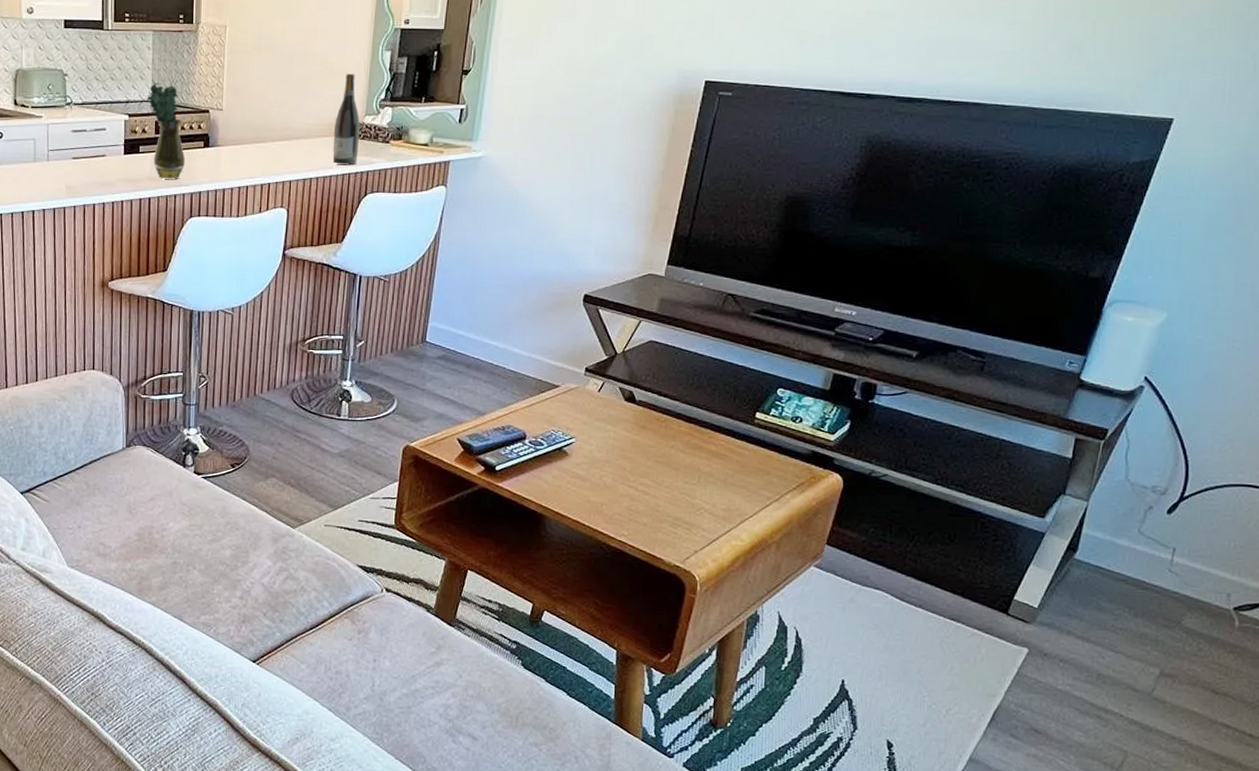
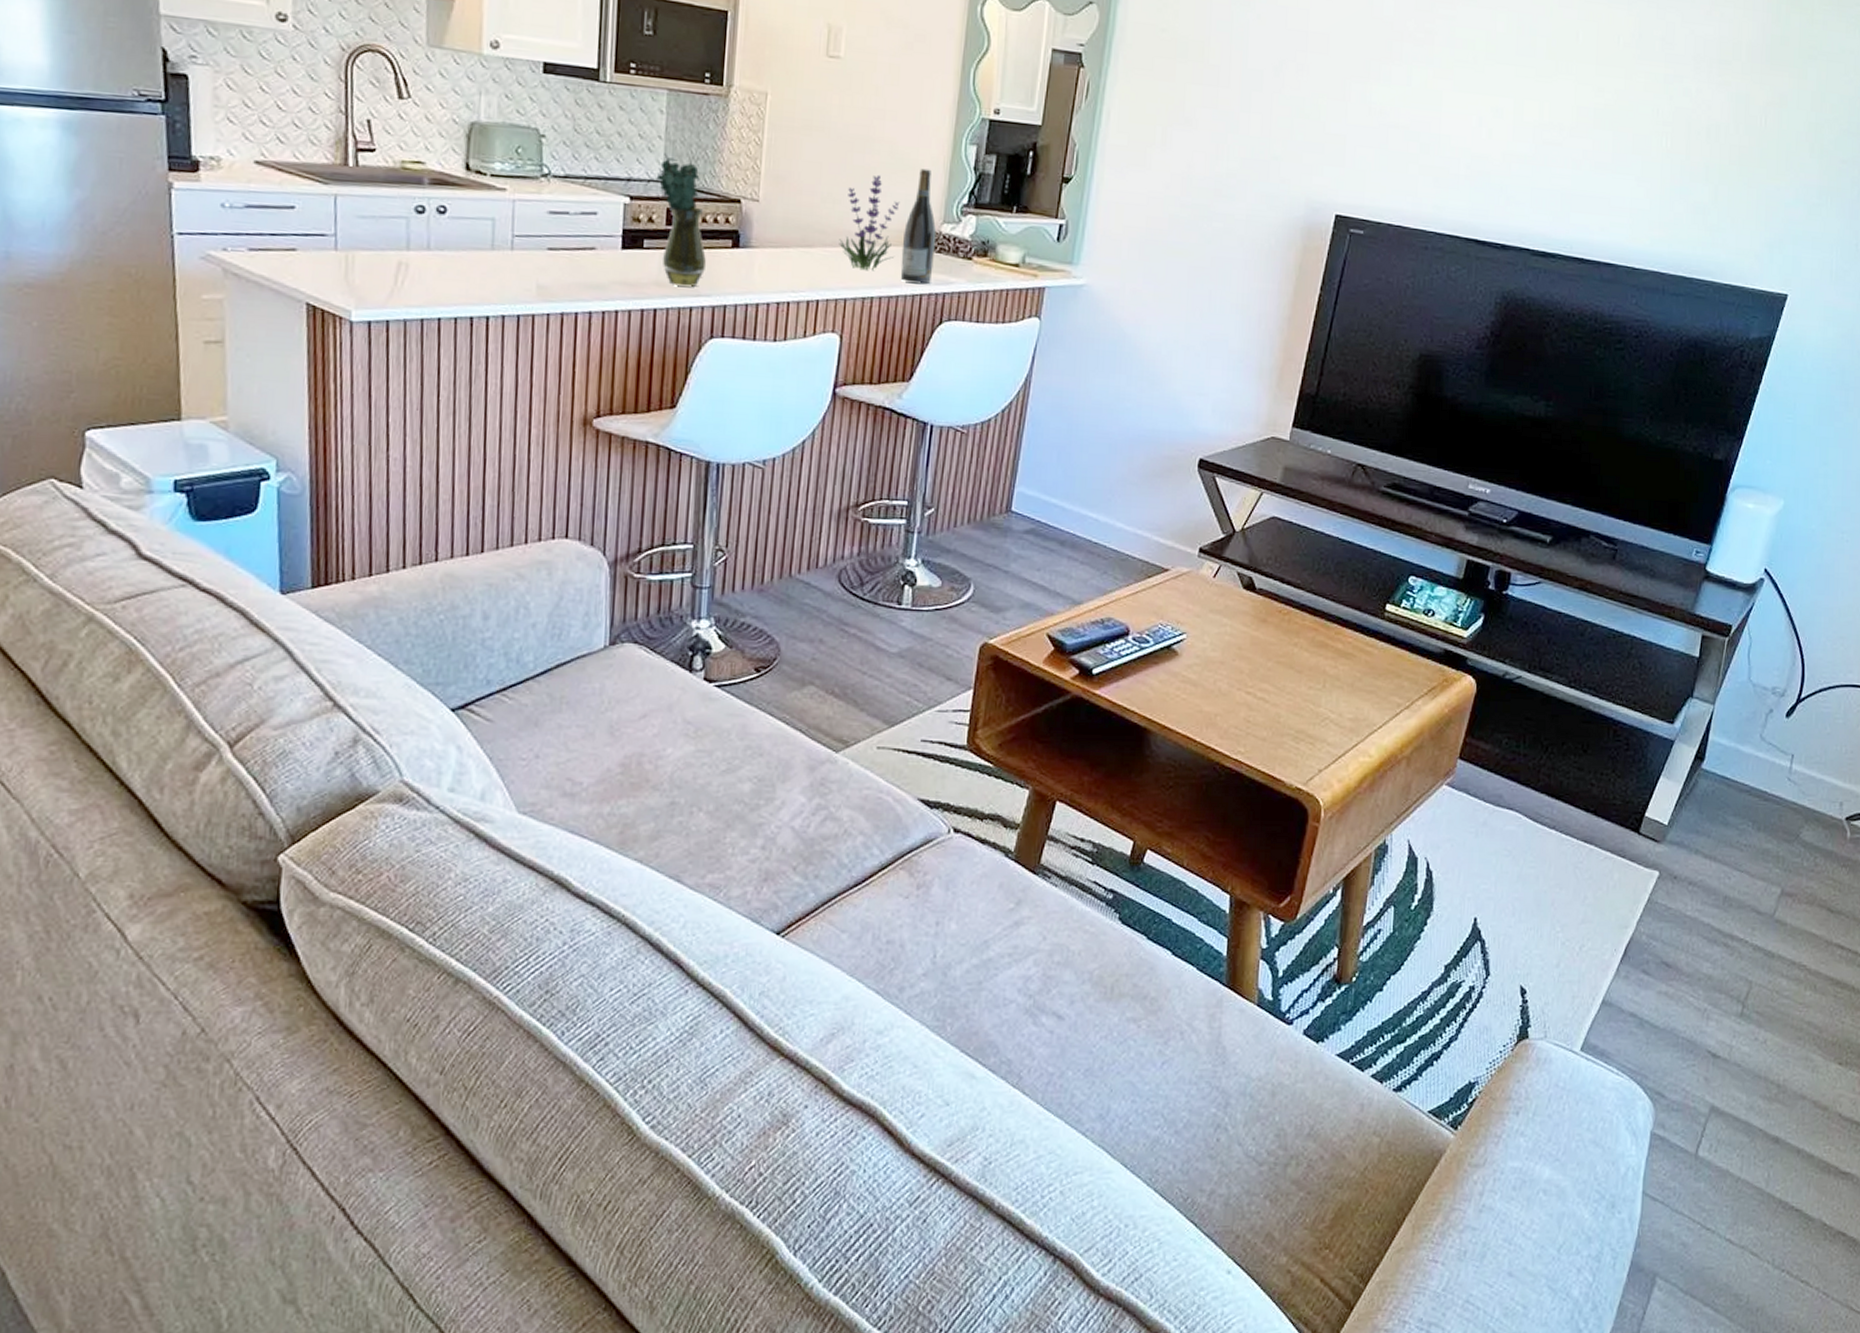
plant: none [284,81,331,158] -> present [839,174,900,271]

